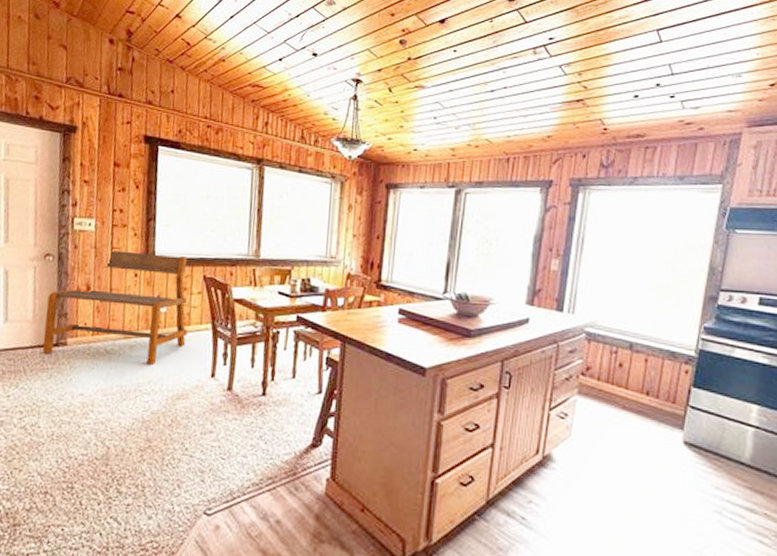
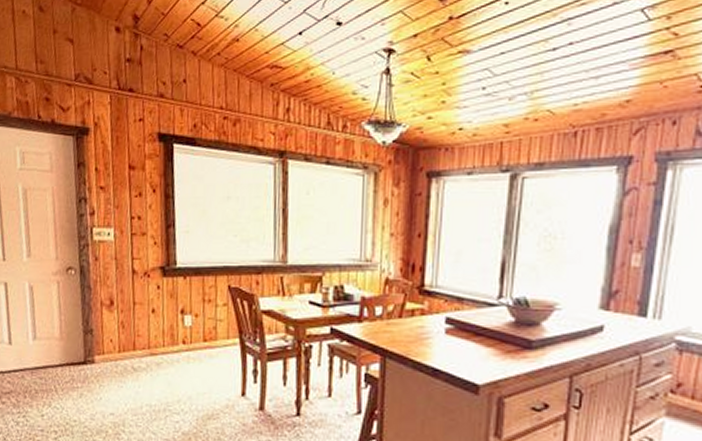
bench: present [42,251,188,365] -> none [71,261,214,383]

